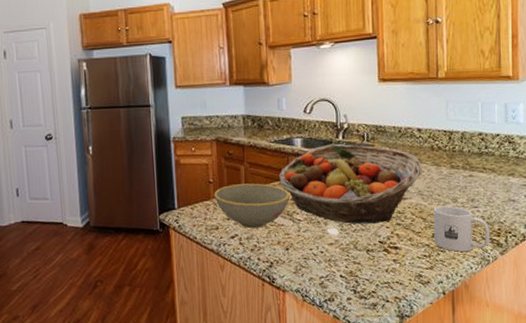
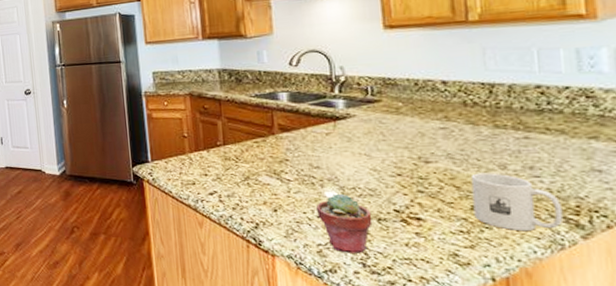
bowl: present [214,183,290,229] -> none [189,139,277,187]
fruit basket: present [278,144,422,224] -> none [261,99,452,189]
potted succulent: none [320,229,363,283] -> present [315,193,373,254]

